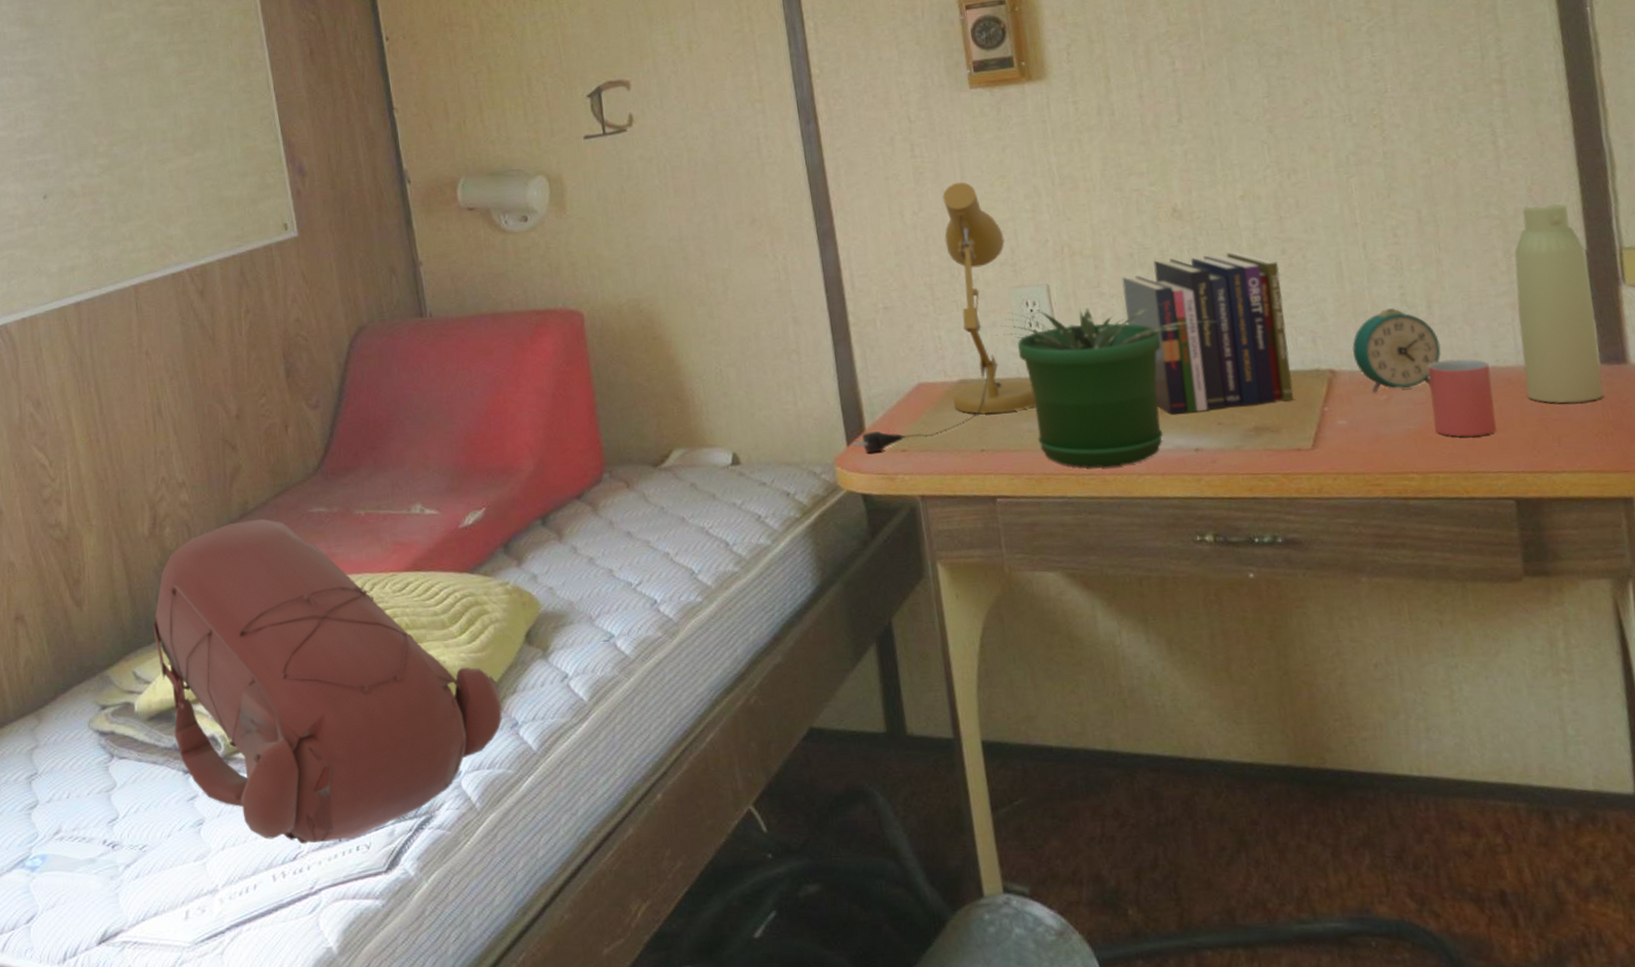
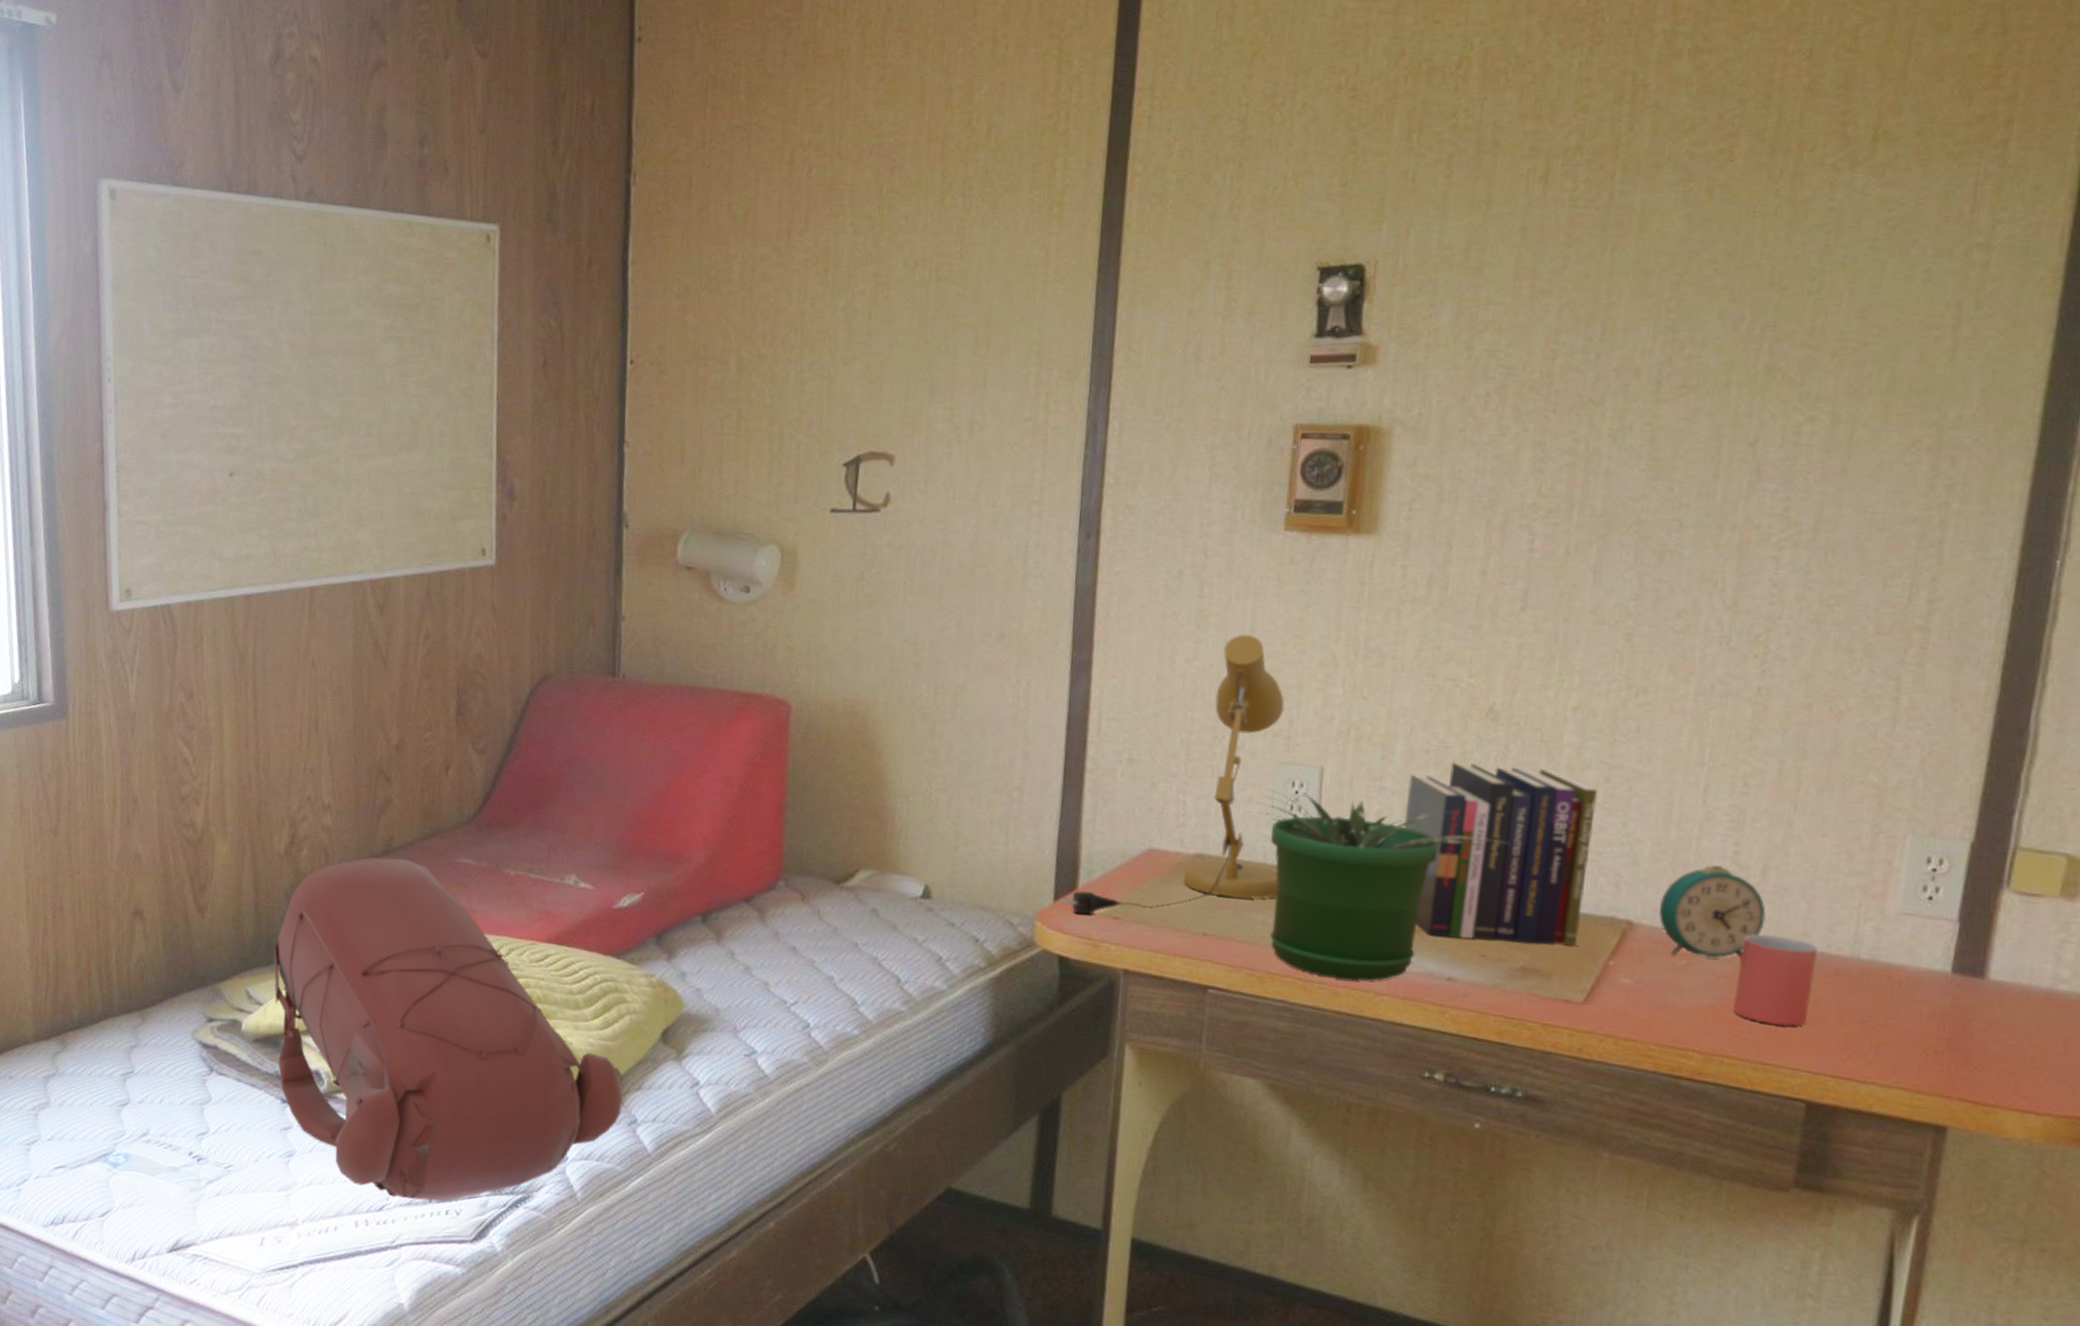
water bottle: present [1514,204,1603,404] -> none [1852,780,1971,1013]

